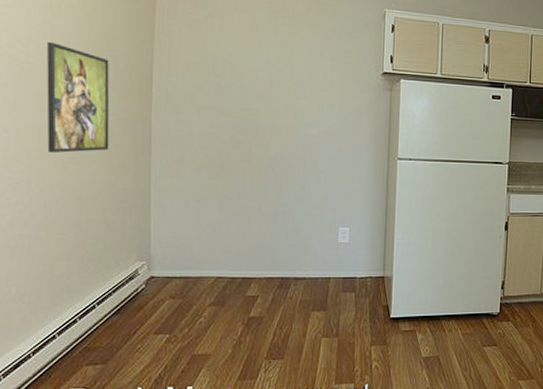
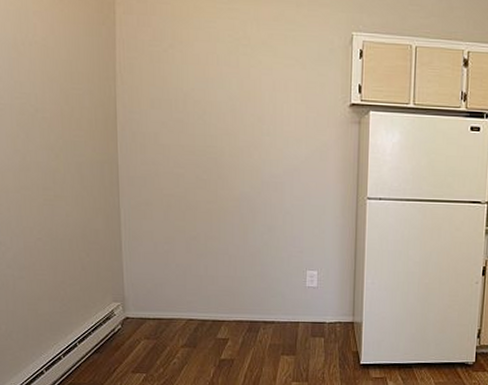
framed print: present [47,41,110,154] -> none [15,81,80,195]

